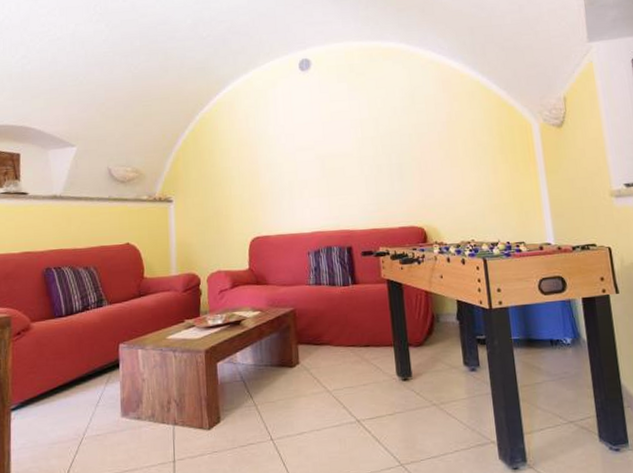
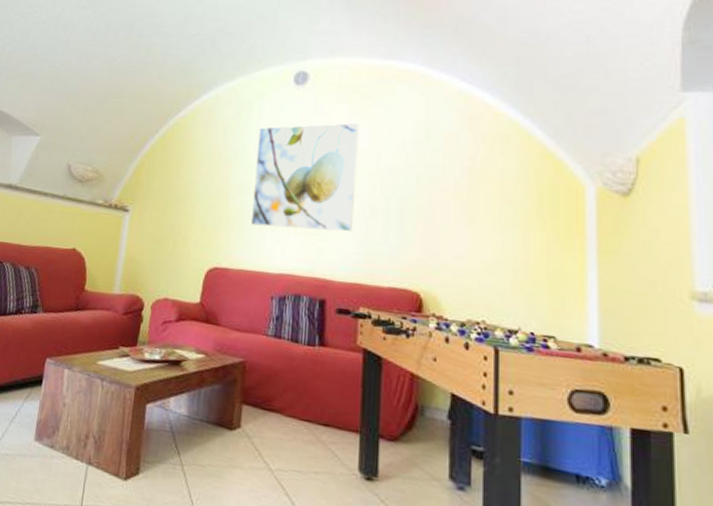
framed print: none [276,98,364,196] -> present [251,123,359,232]

